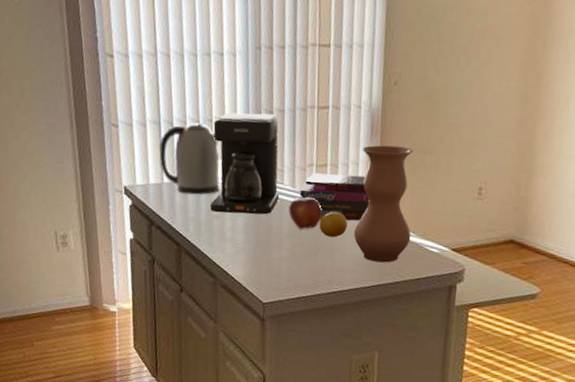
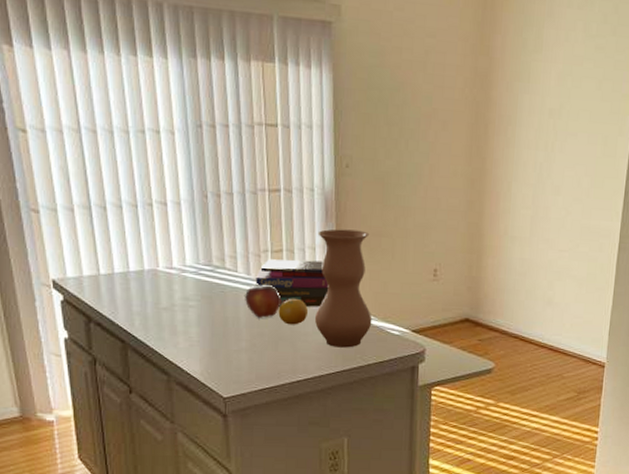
kettle: present [159,123,220,195] -> none [92,207,166,287]
coffee maker: present [210,112,280,215] -> none [154,196,234,305]

